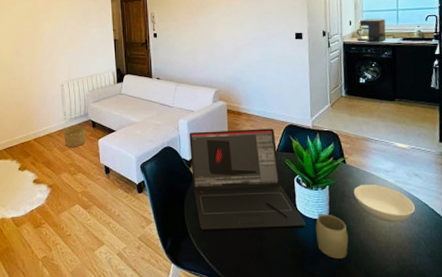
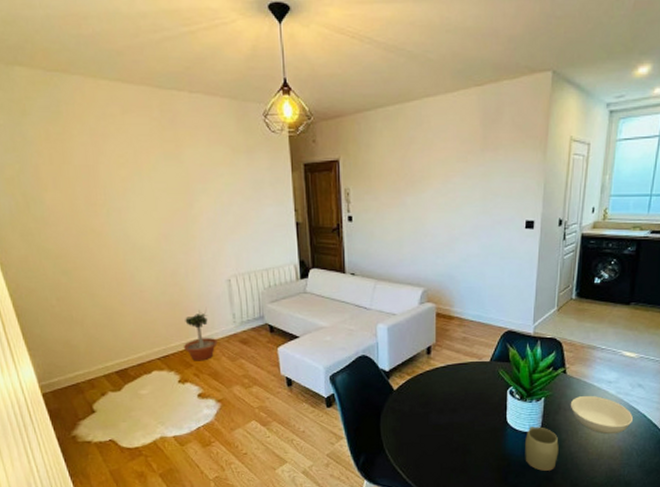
potted tree: none [24,107,51,152] -> present [183,308,218,361]
basket: present [63,125,86,147] -> none [232,330,262,356]
laptop: present [189,128,306,232] -> none [389,335,515,448]
coffee maker: present [356,18,386,43] -> none [598,205,634,235]

